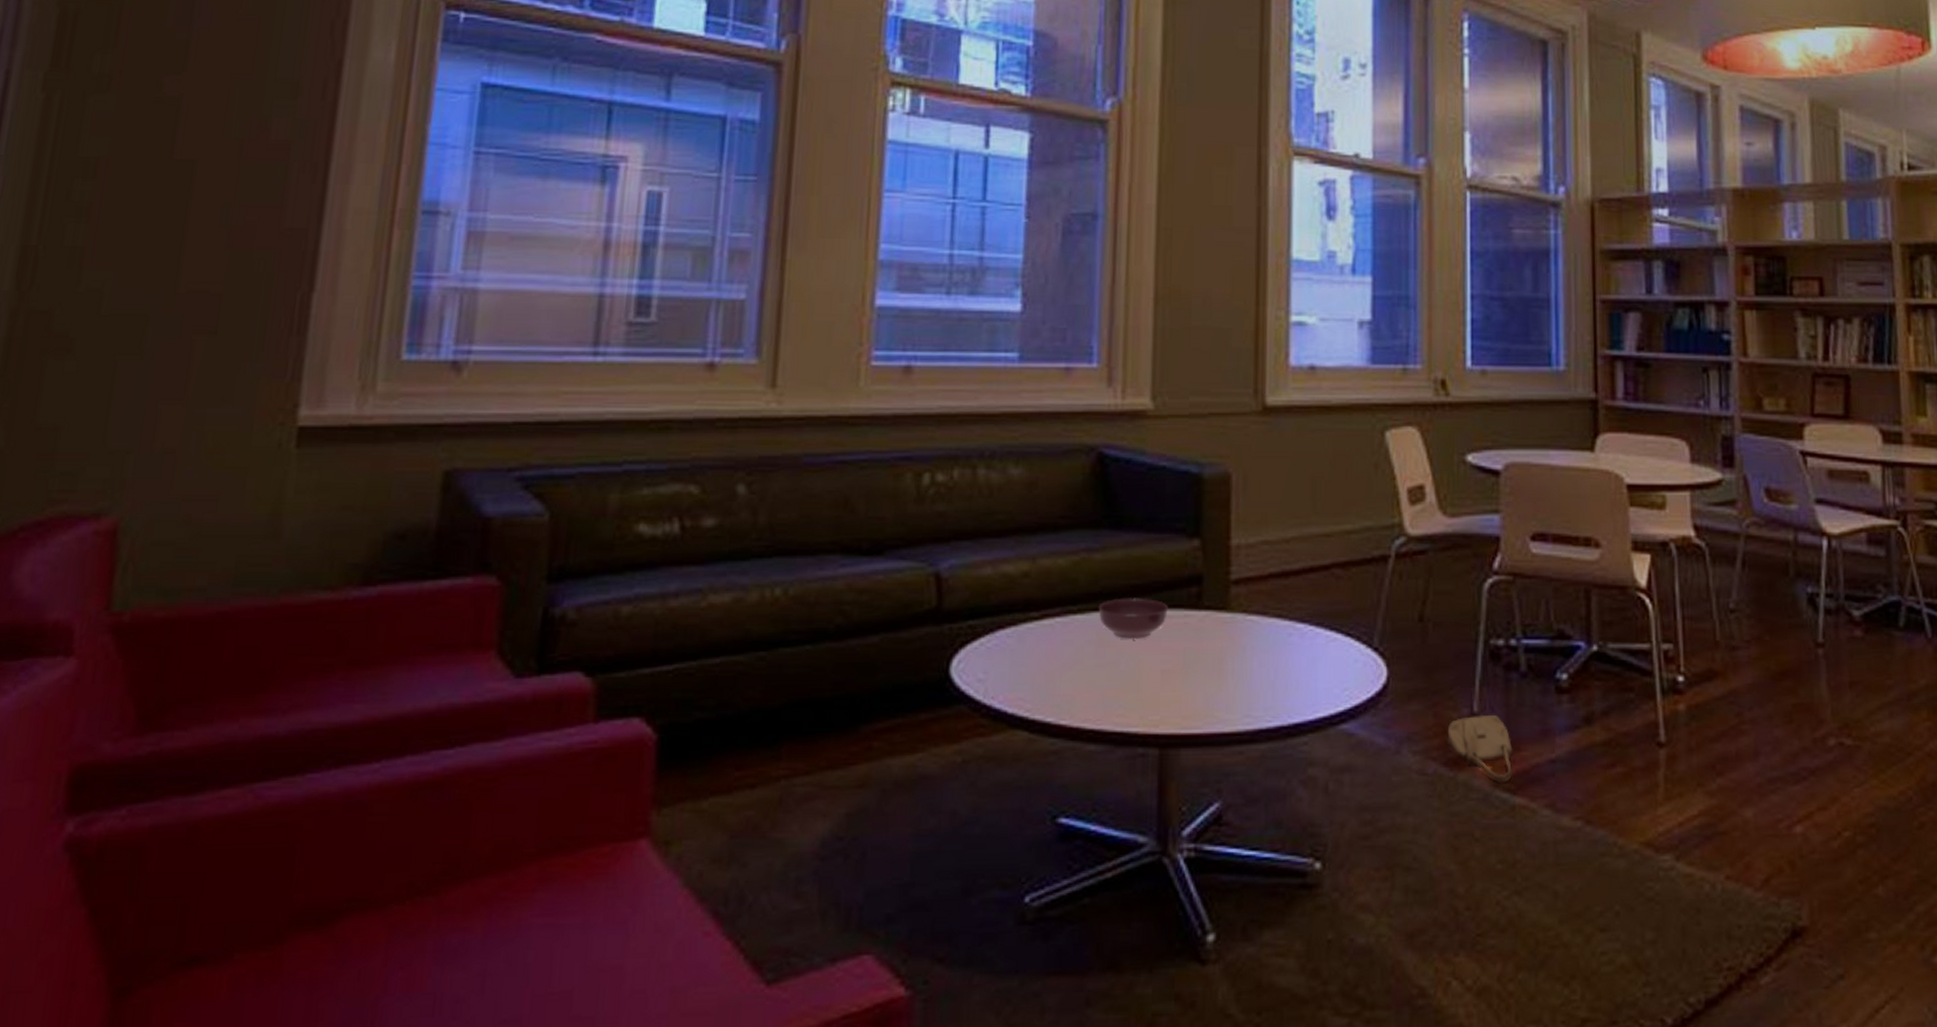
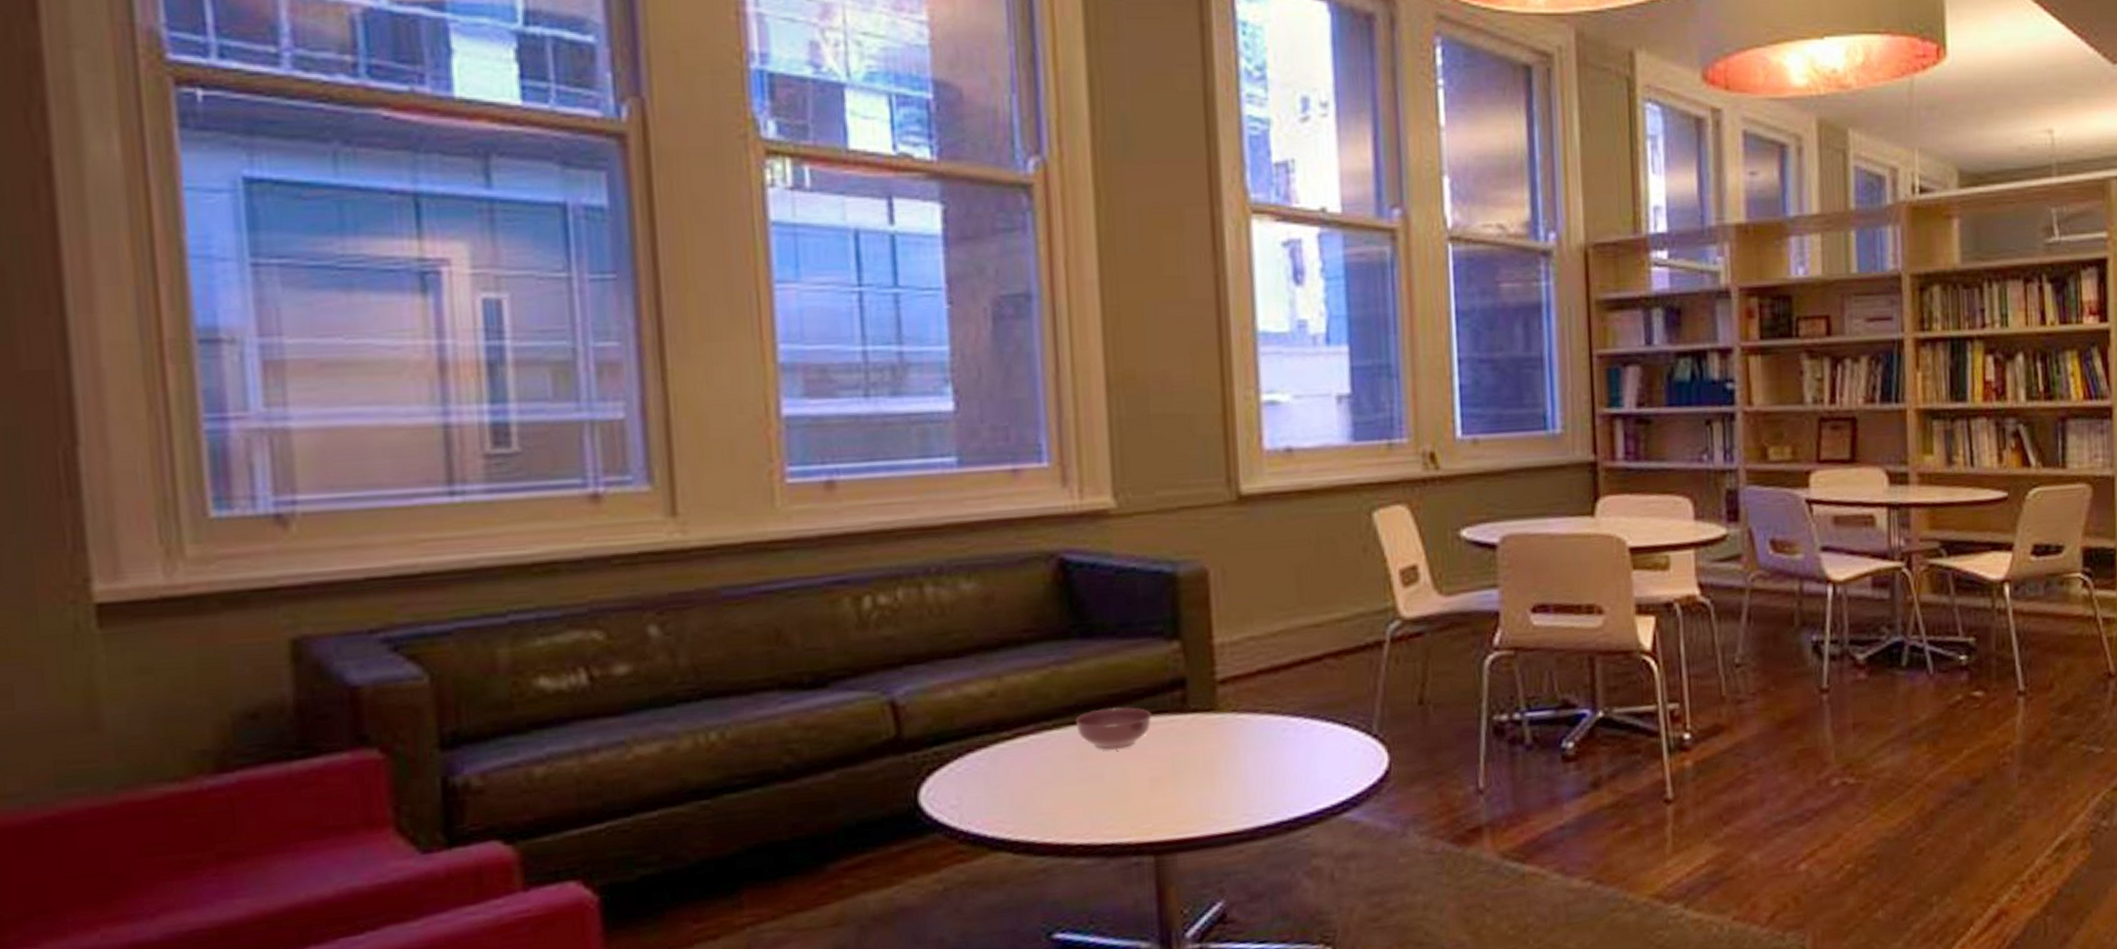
handbag: present [1447,714,1513,783] -> none [1453,788,1521,854]

